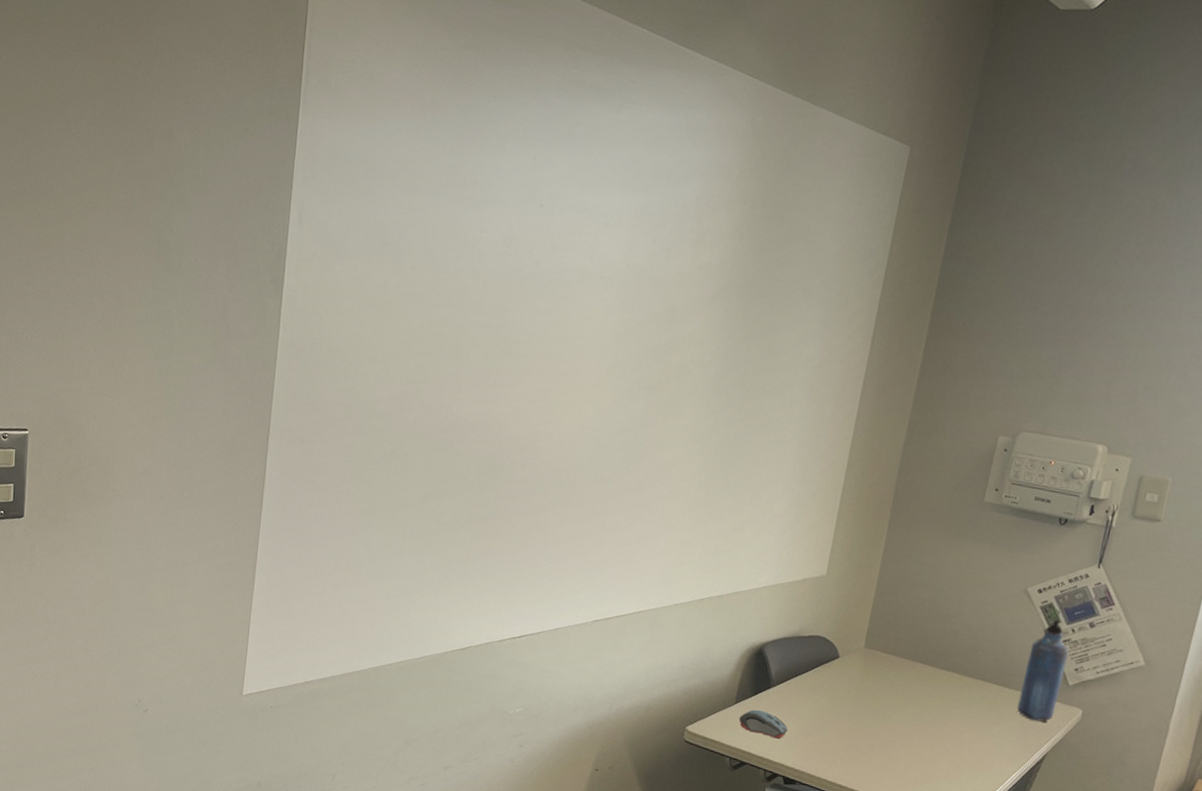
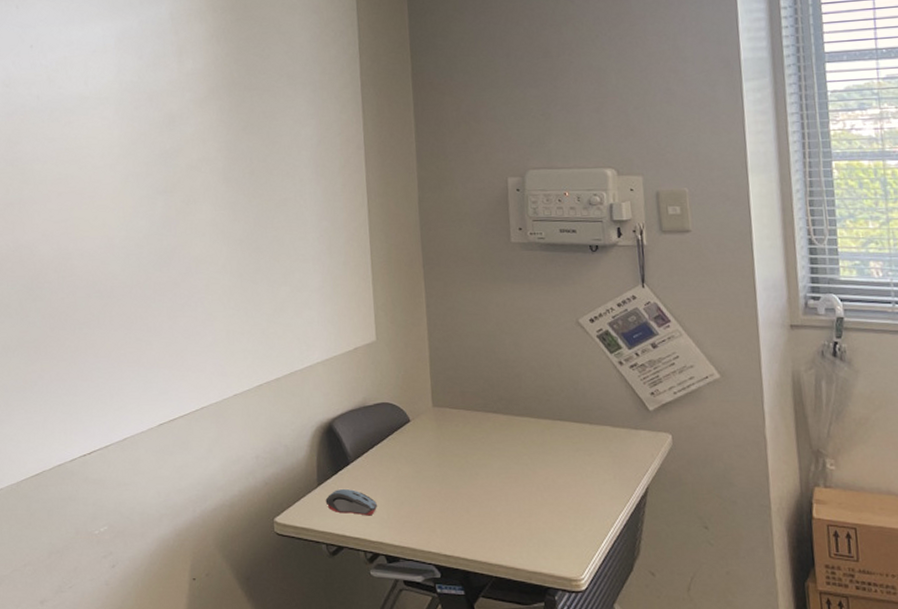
water bottle: present [1017,618,1069,722] -> none [599,345,644,453]

